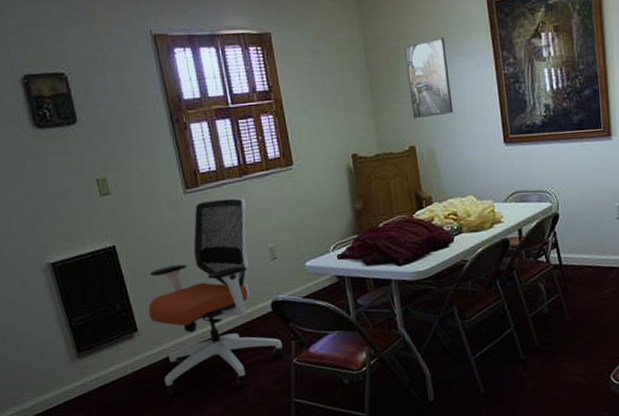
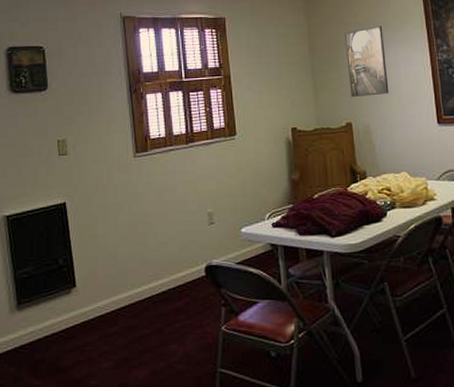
office chair: present [148,197,283,395] -> none [88,163,212,355]

